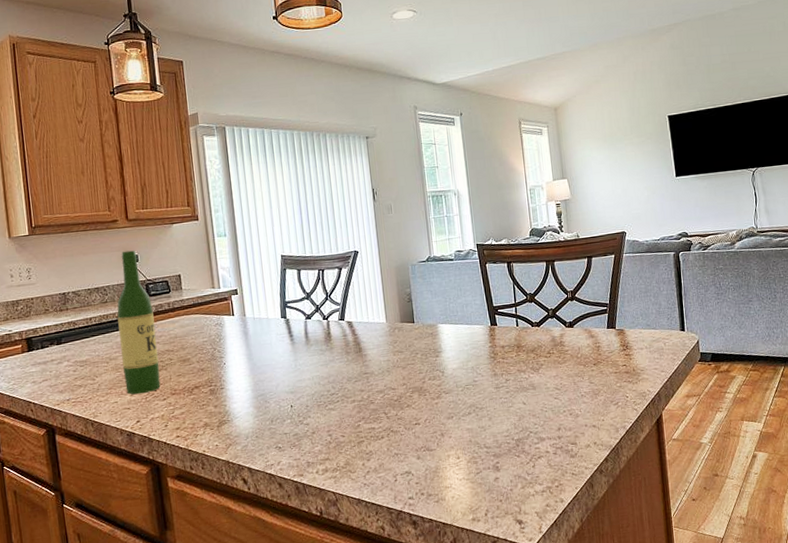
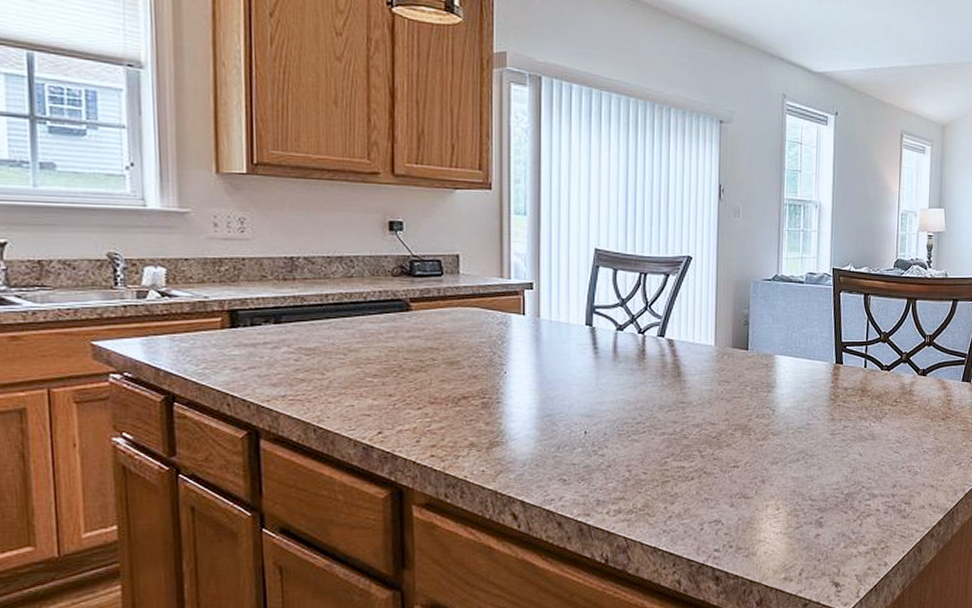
wine bottle: present [117,250,161,394] -> none [365,214,417,397]

